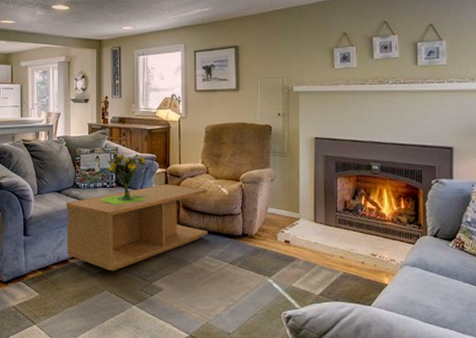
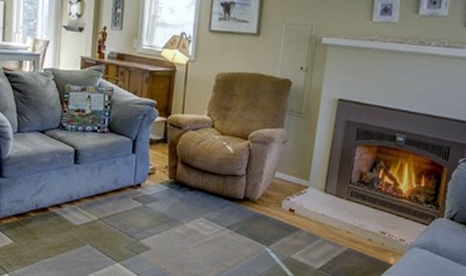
coffee table: present [66,184,208,272] -> none [47,134,211,225]
bouquet: present [99,151,147,206] -> none [87,91,144,154]

